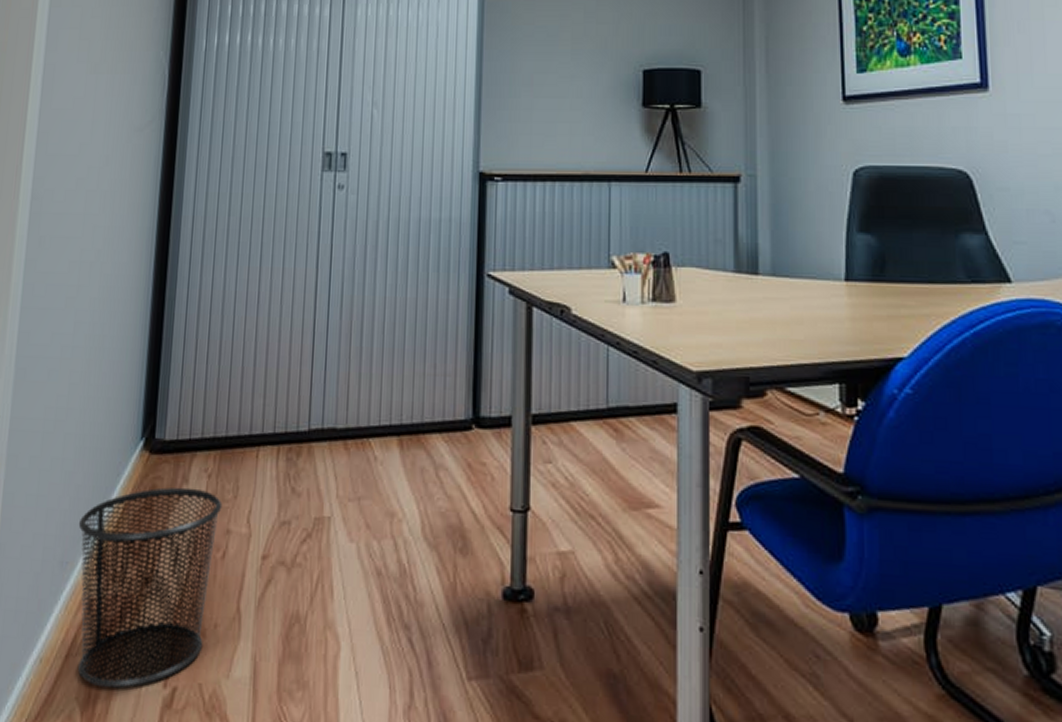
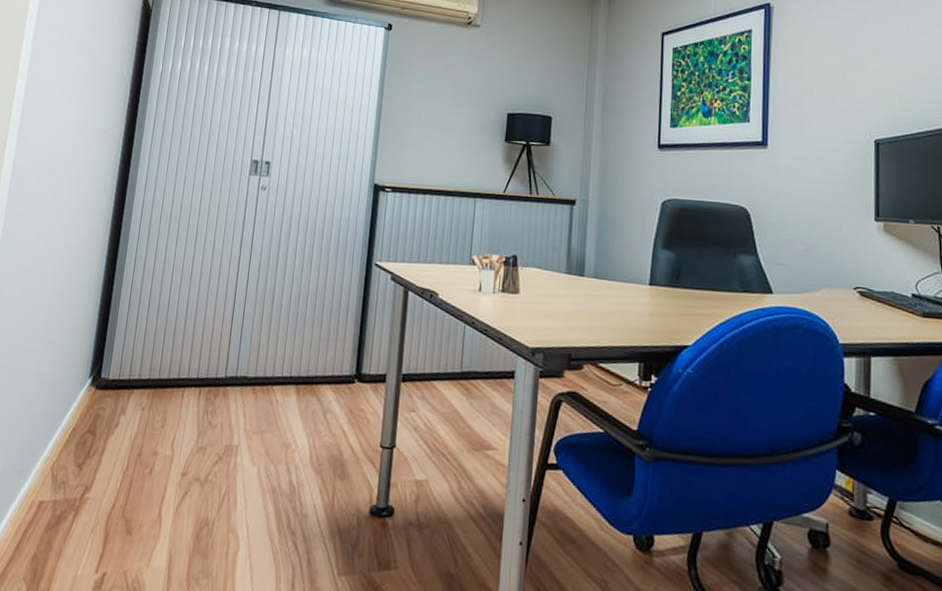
waste bin: present [77,487,223,689] -> none [26,416,152,572]

